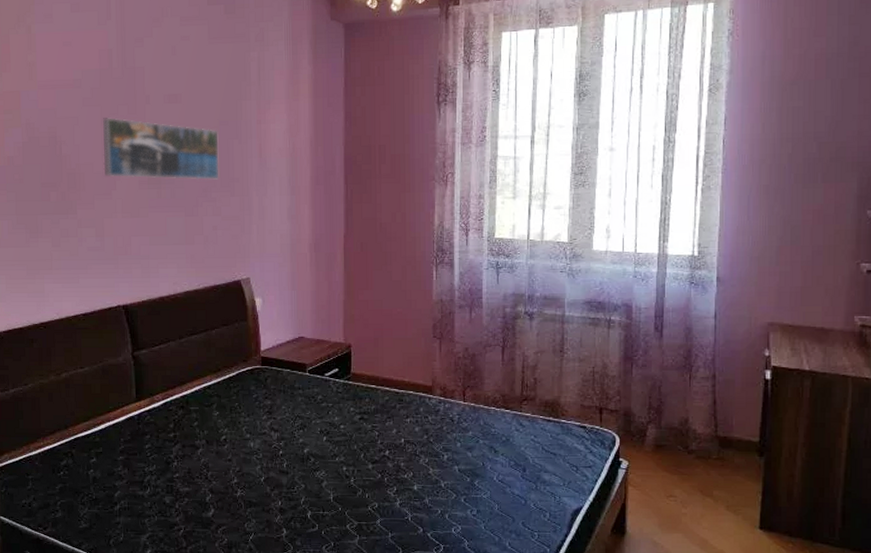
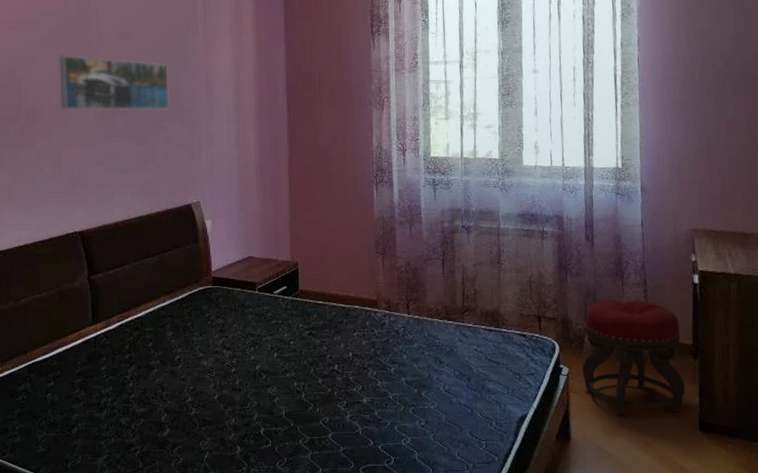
stool: none [642,393,749,512] -> present [582,299,686,416]

